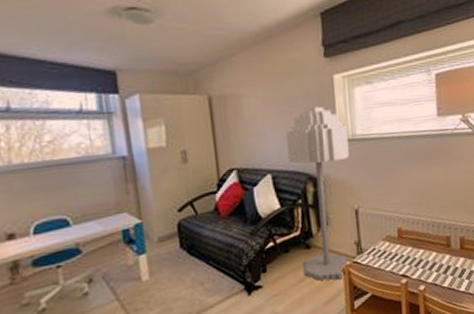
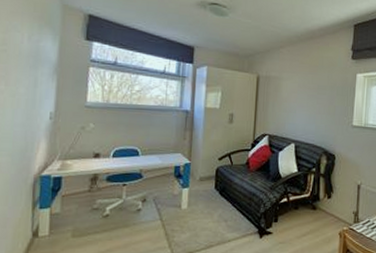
floor lamp: present [285,106,350,282] -> none [307,96,361,241]

